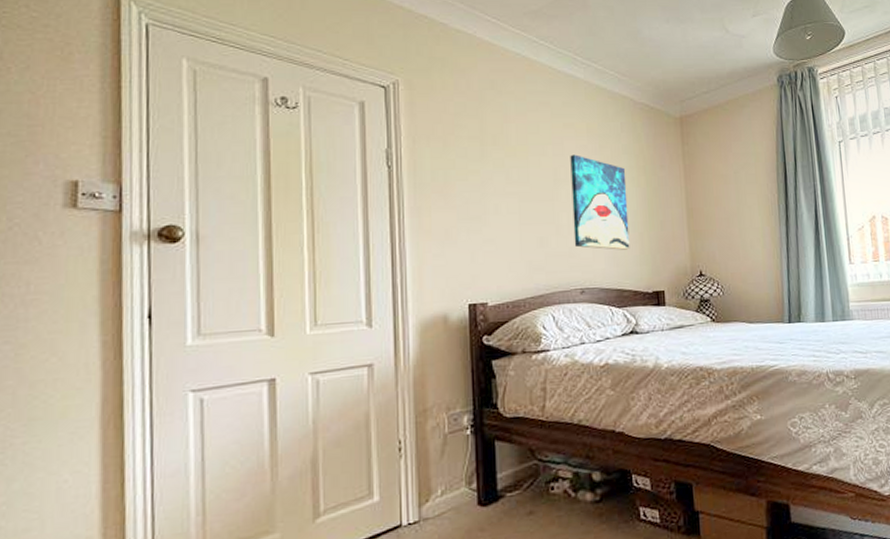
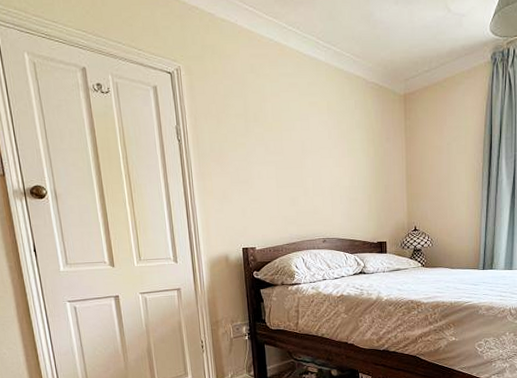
wall art: present [570,154,630,250] -> none [314,129,361,209]

